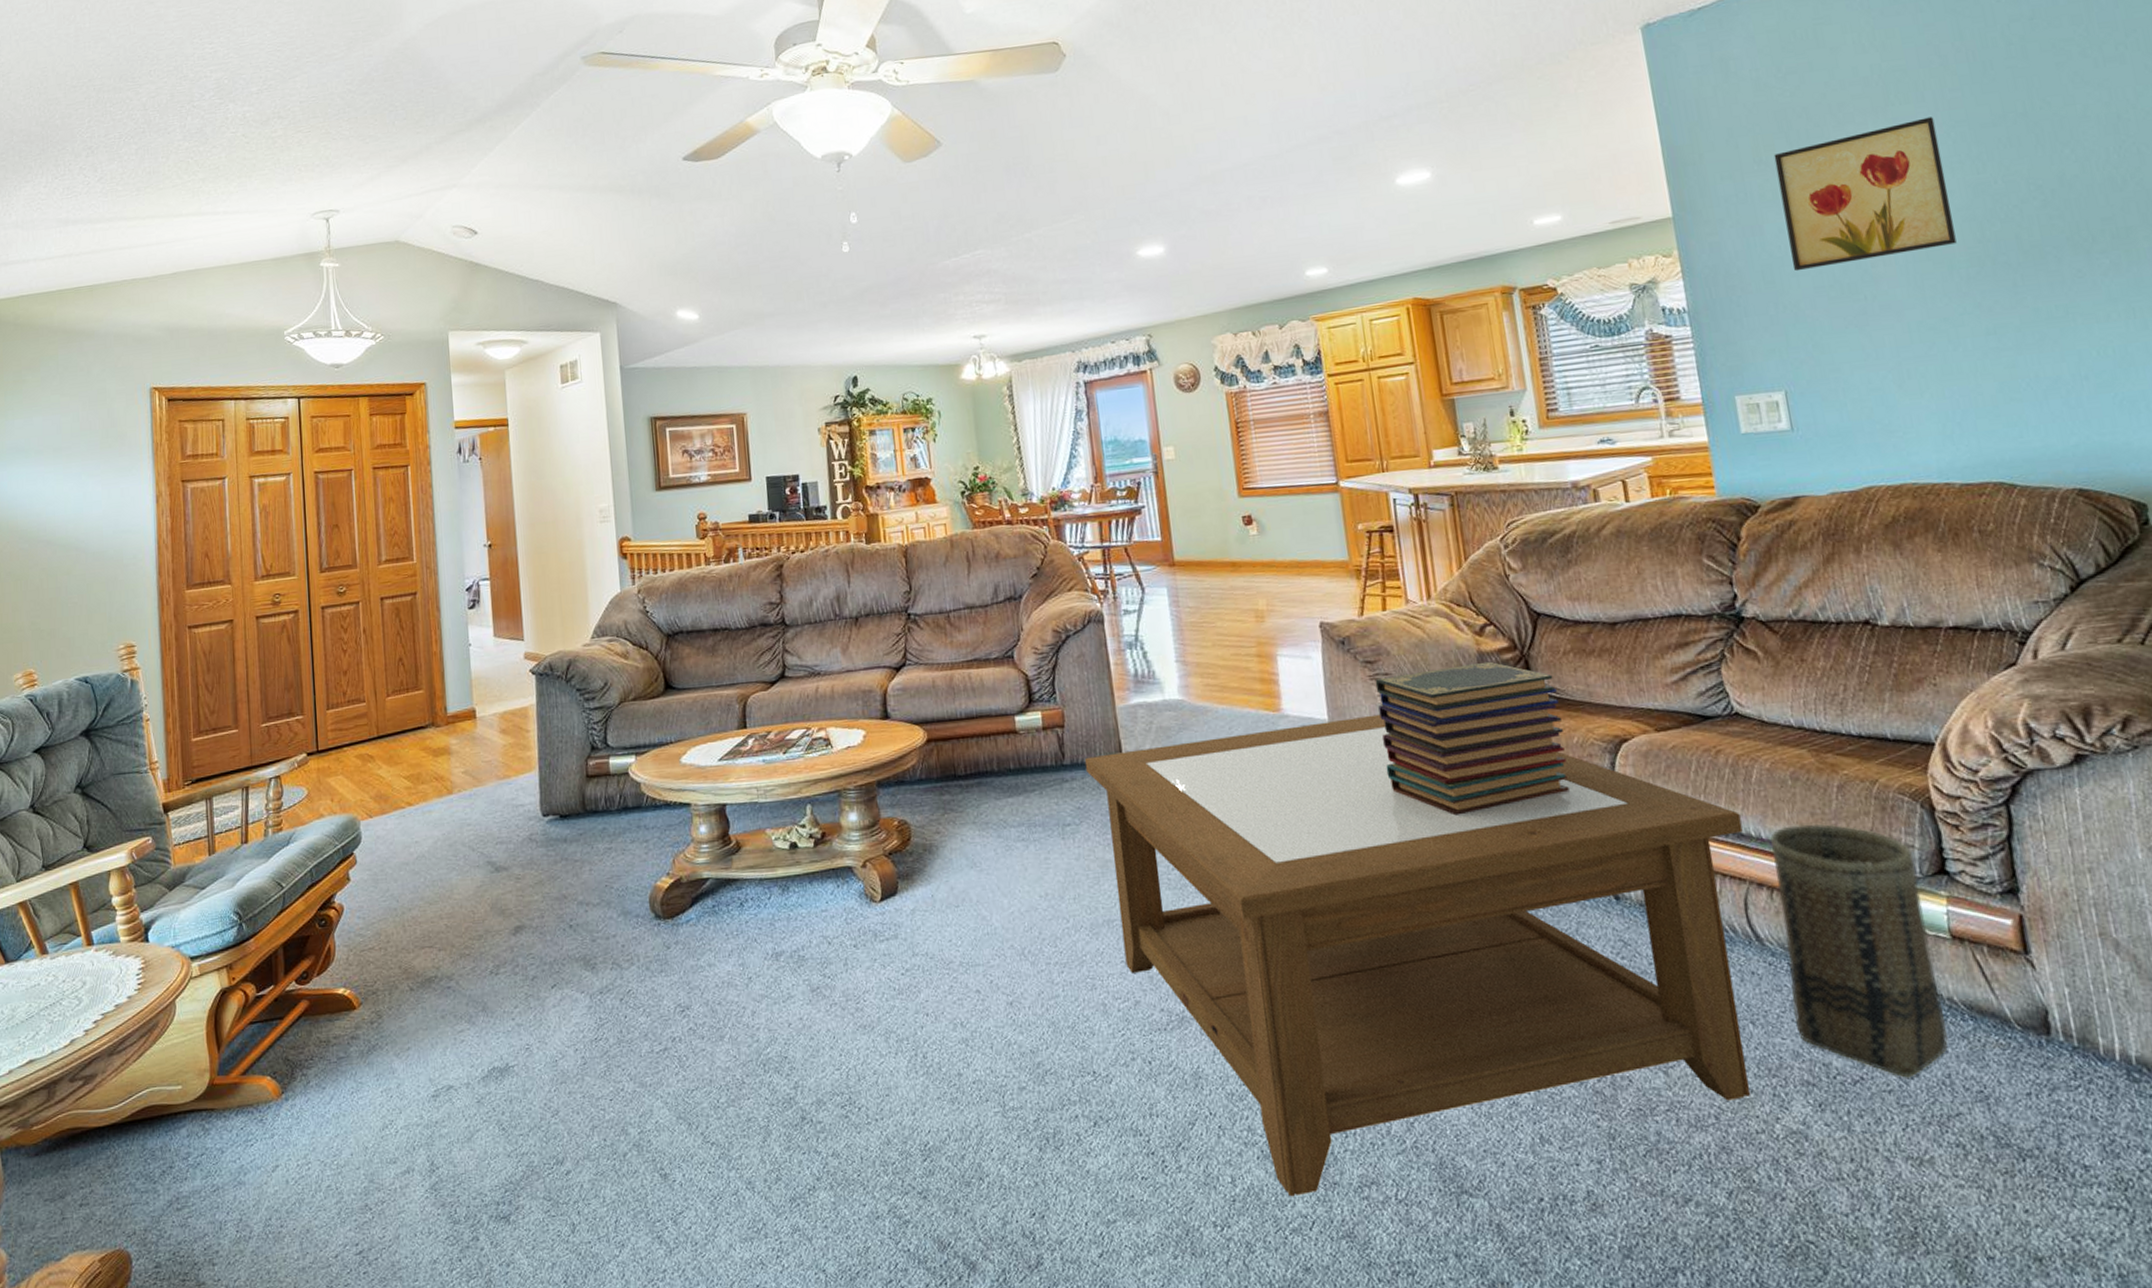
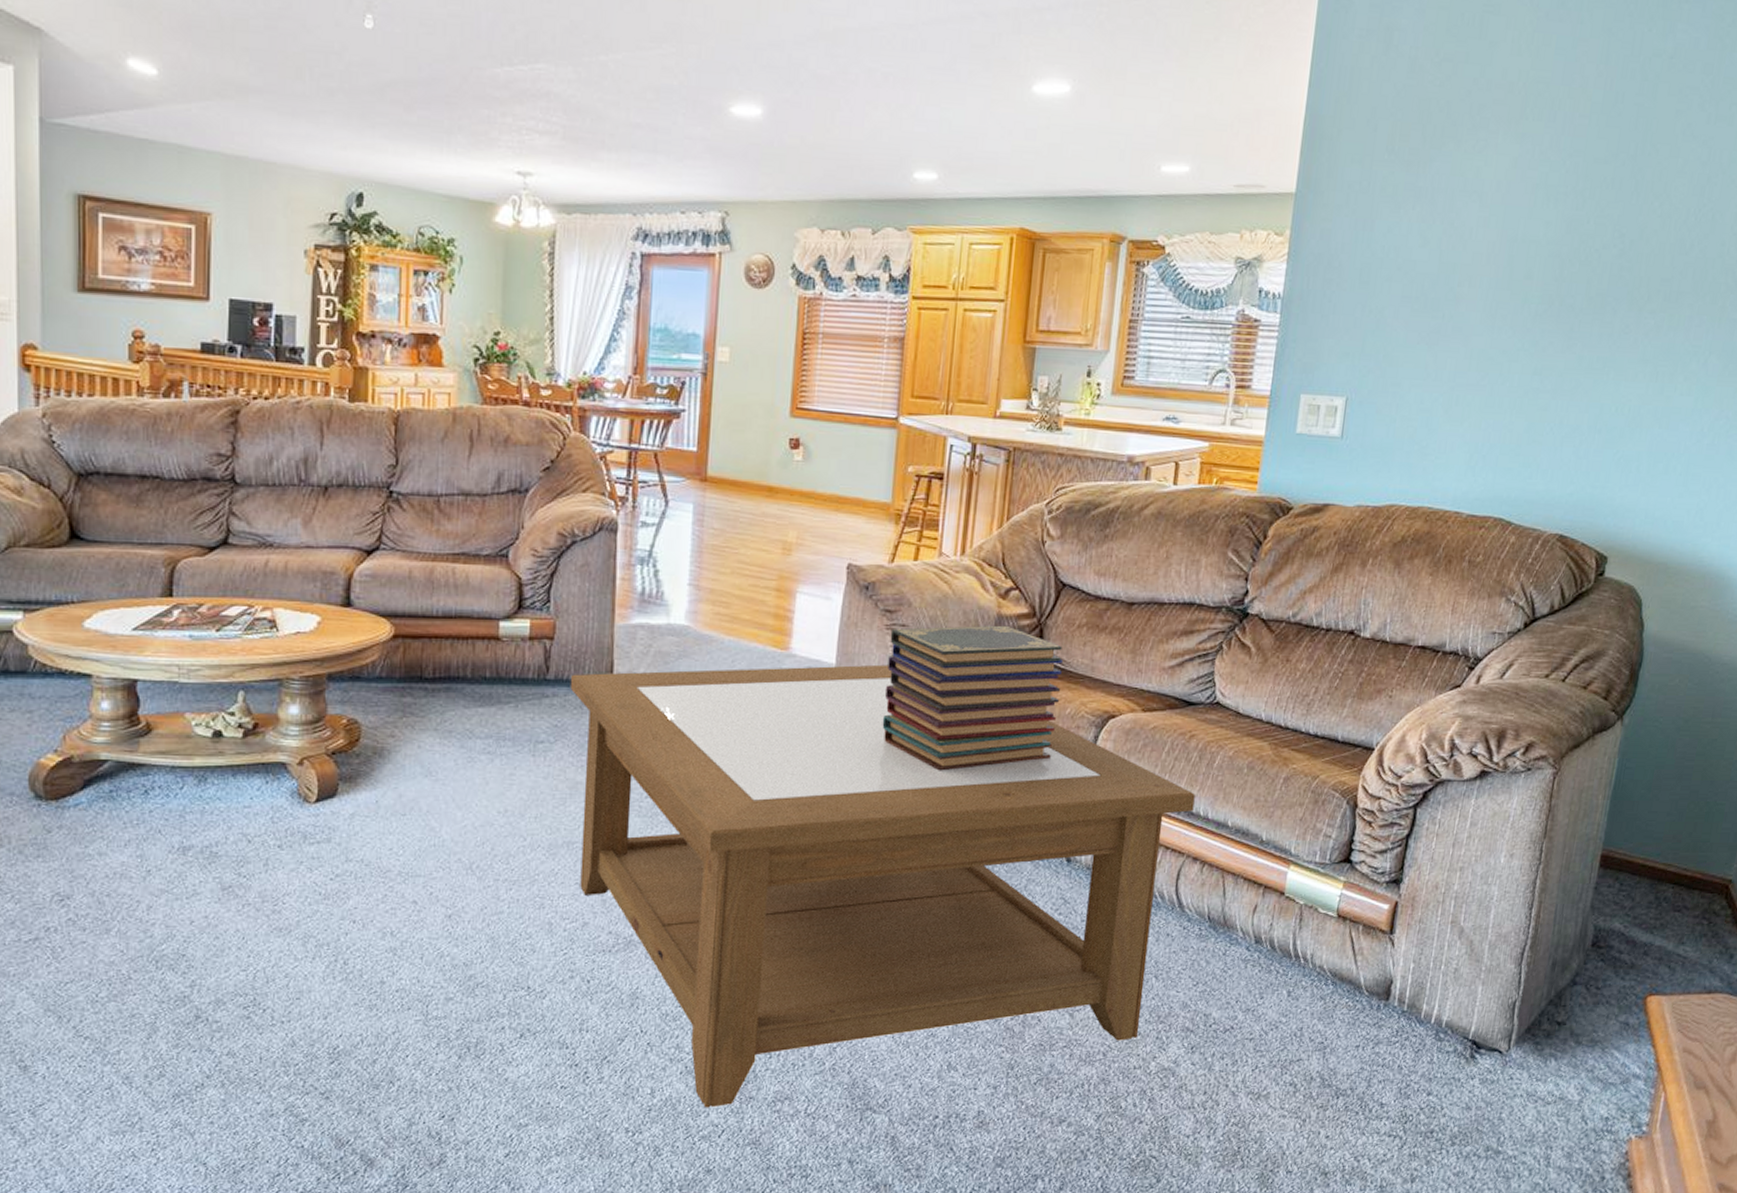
basket: present [1769,824,1948,1078] -> none [1191,809,1328,1029]
wall art: present [1774,117,1957,272] -> none [1389,139,1557,278]

